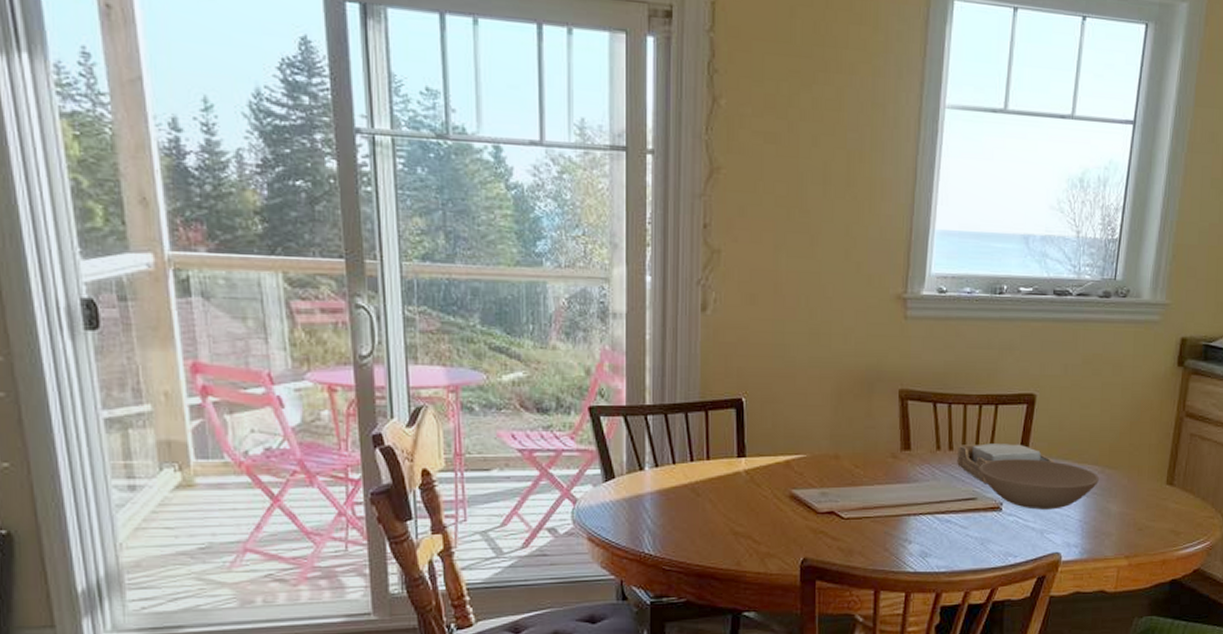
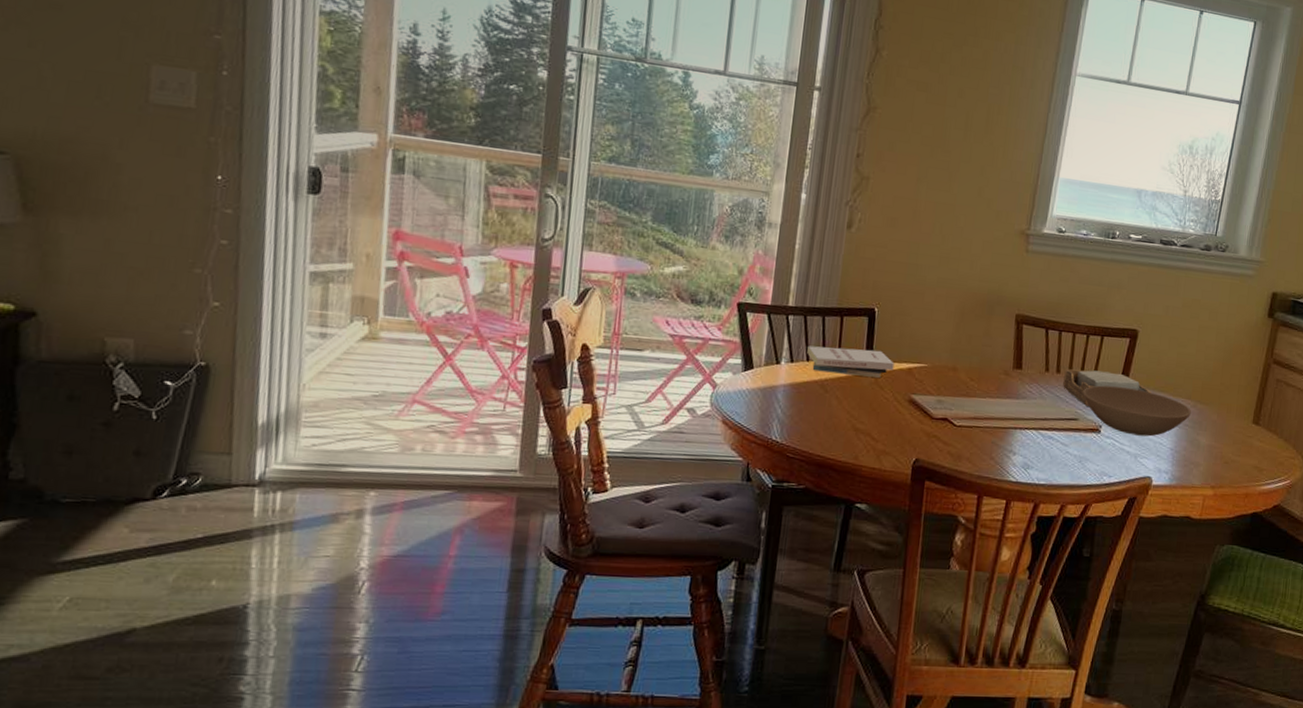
books: none [672,444,770,474] -> present [807,345,894,378]

